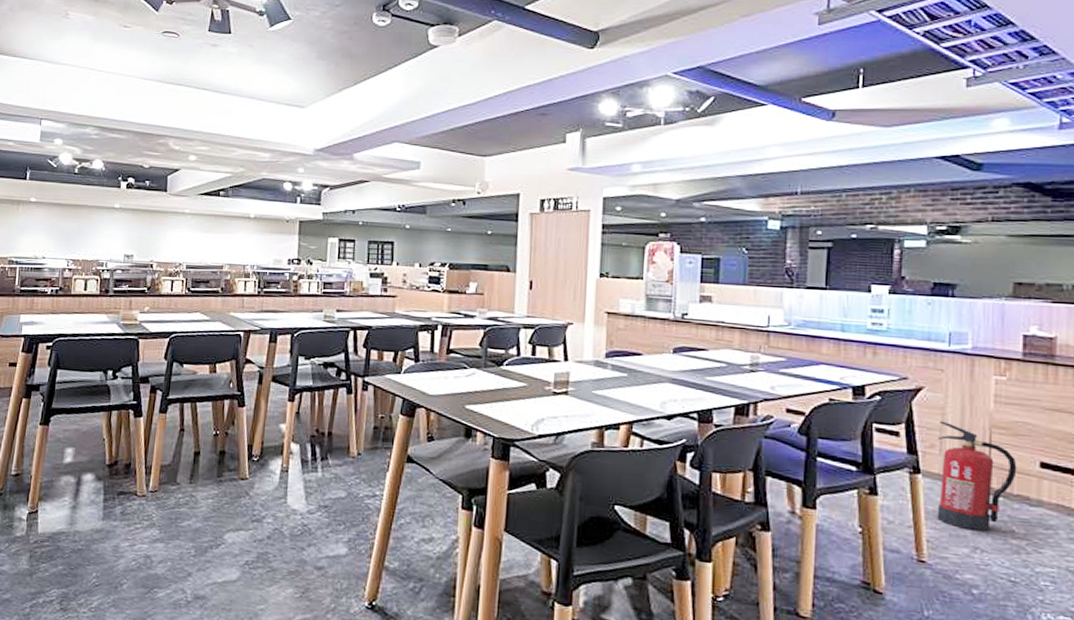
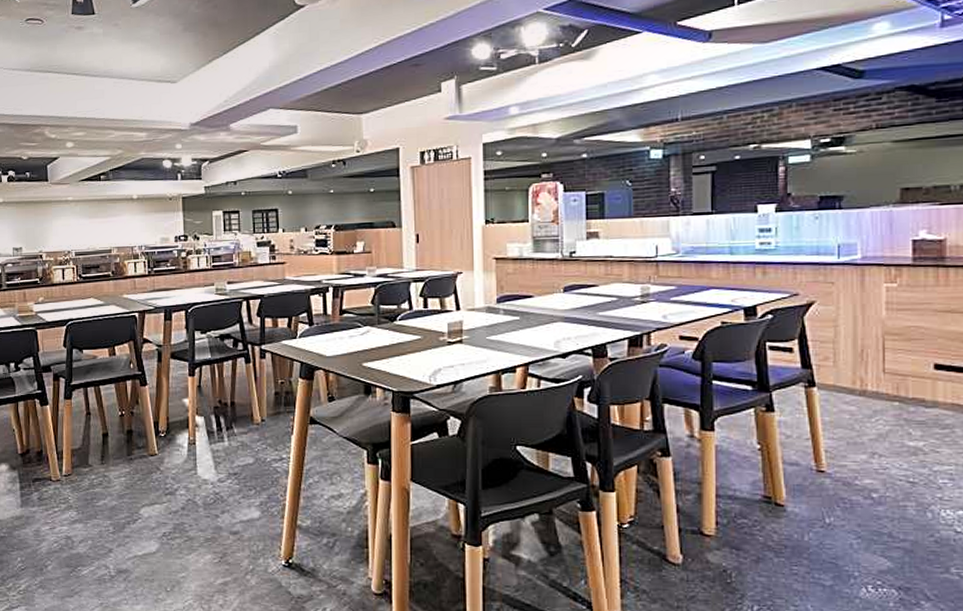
fire extinguisher: present [937,421,1017,531] -> none [831,333,911,436]

